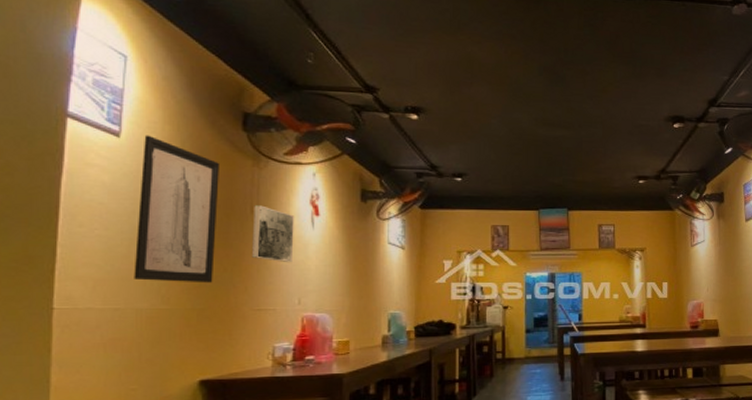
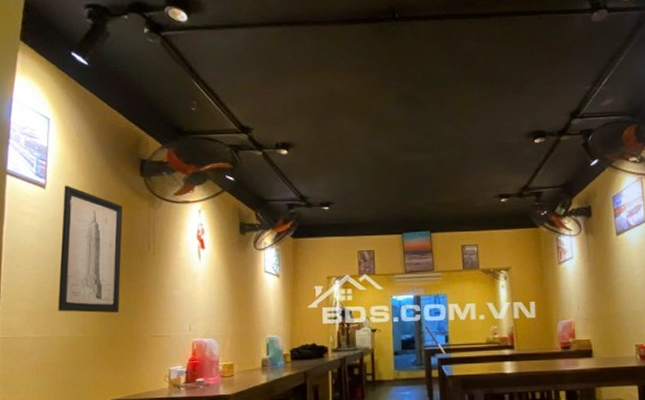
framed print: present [251,205,295,263] -> none [149,242,185,293]

